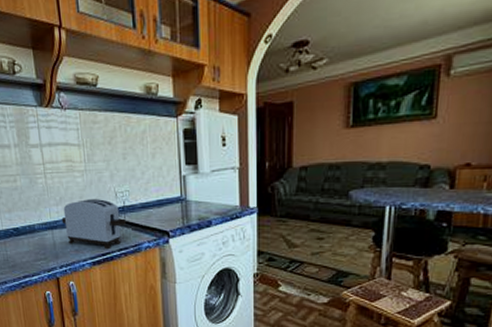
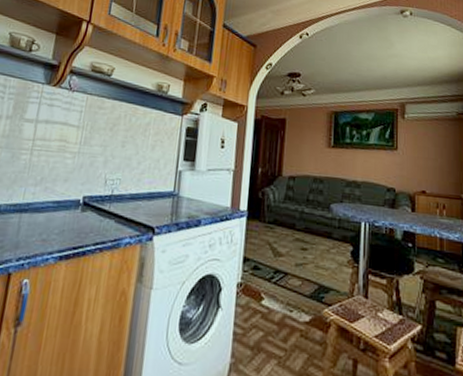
toaster: present [61,199,126,250] -> none [35,183,110,243]

